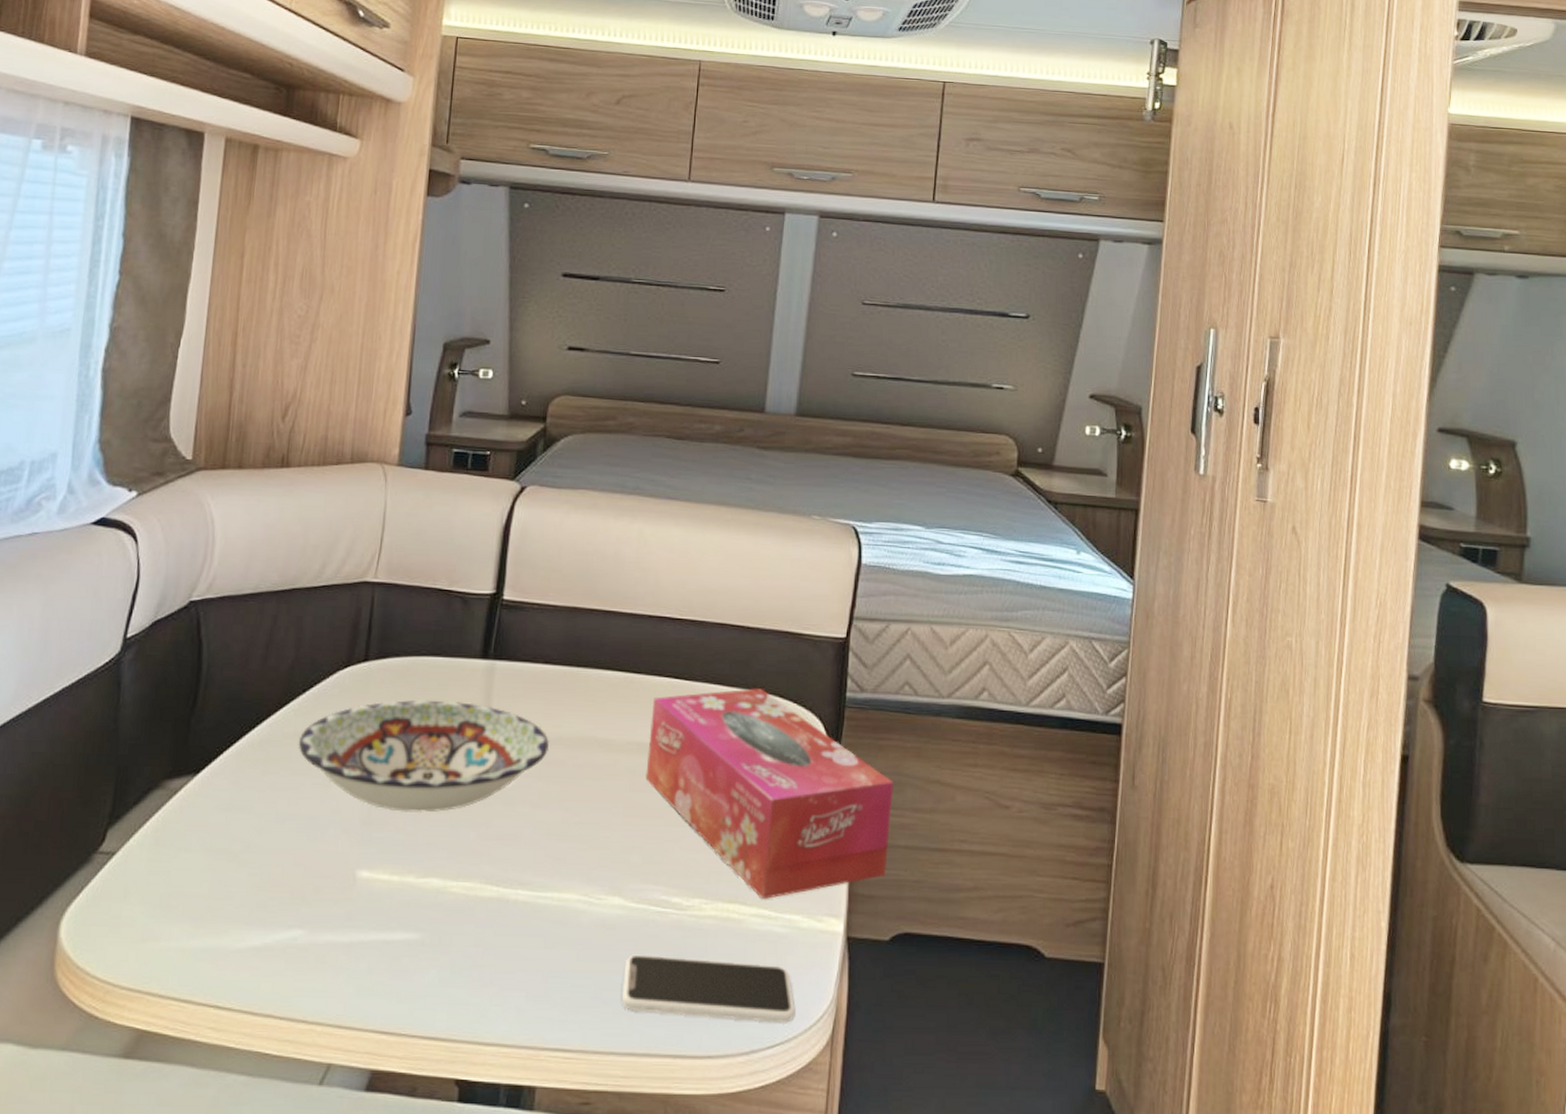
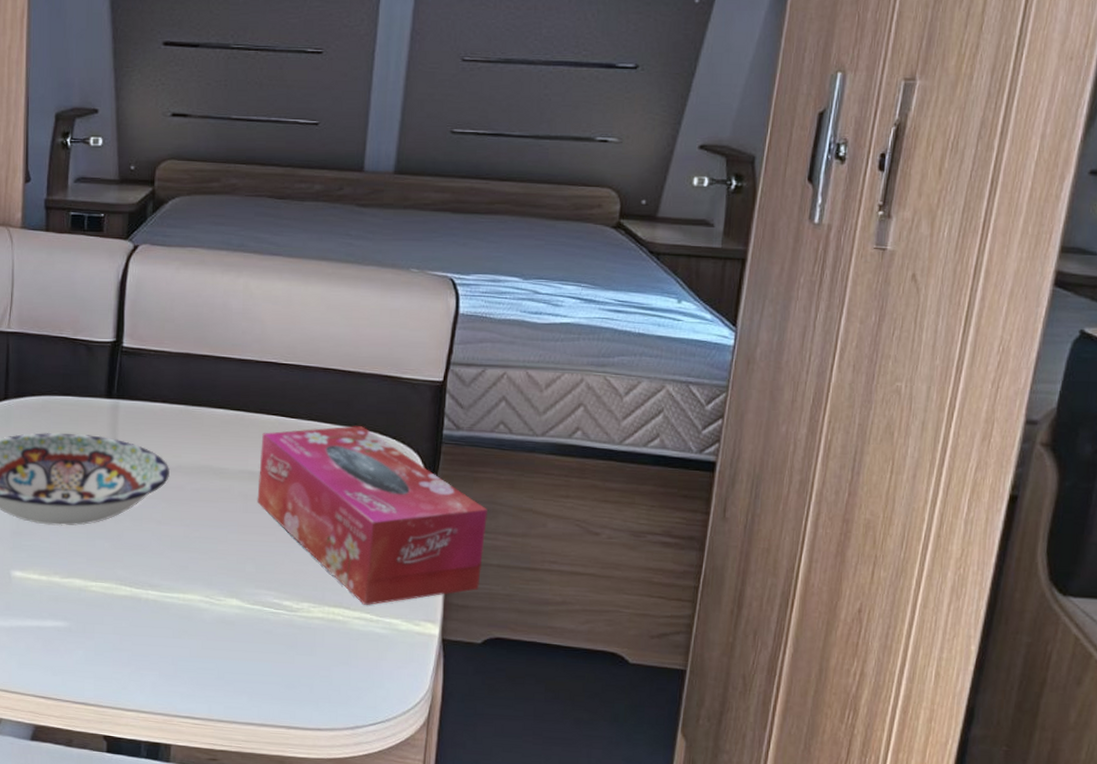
smartphone: present [622,954,795,1023] -> none [241,646,395,706]

